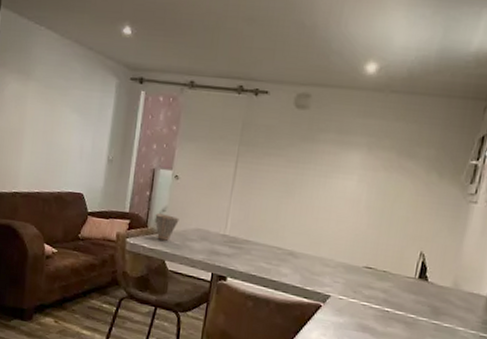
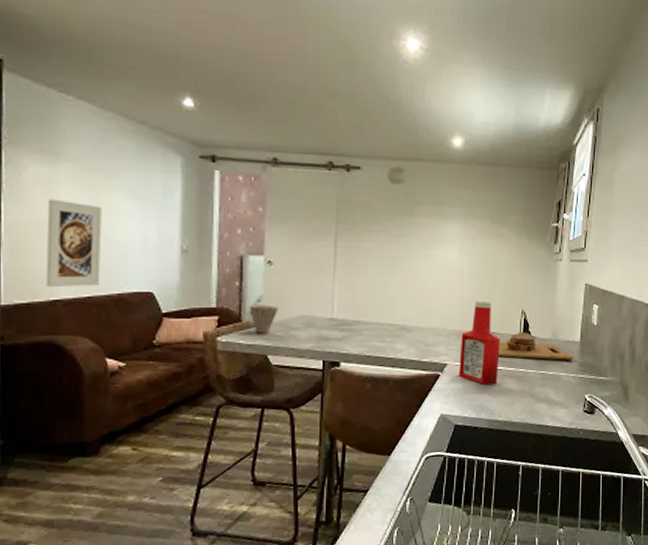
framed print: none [11,110,54,184] -> present [46,198,102,288]
ketchup bottle: none [342,235,392,325] -> present [459,300,500,384]
cutting board: none [387,275,477,315] -> present [498,332,574,360]

